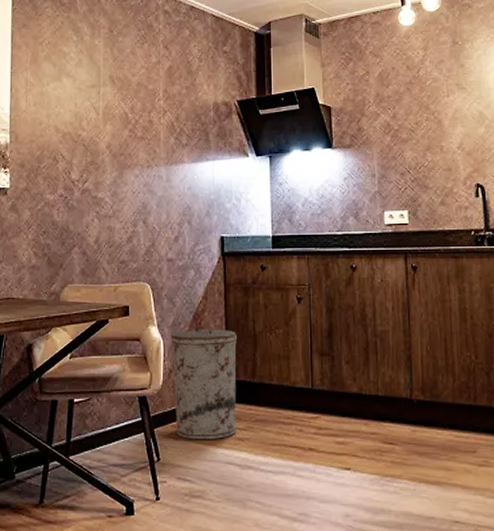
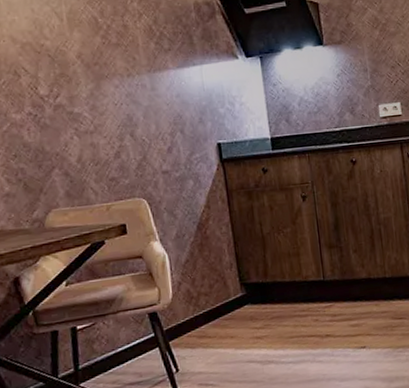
trash can: present [170,328,237,440] -> none [175,235,254,347]

